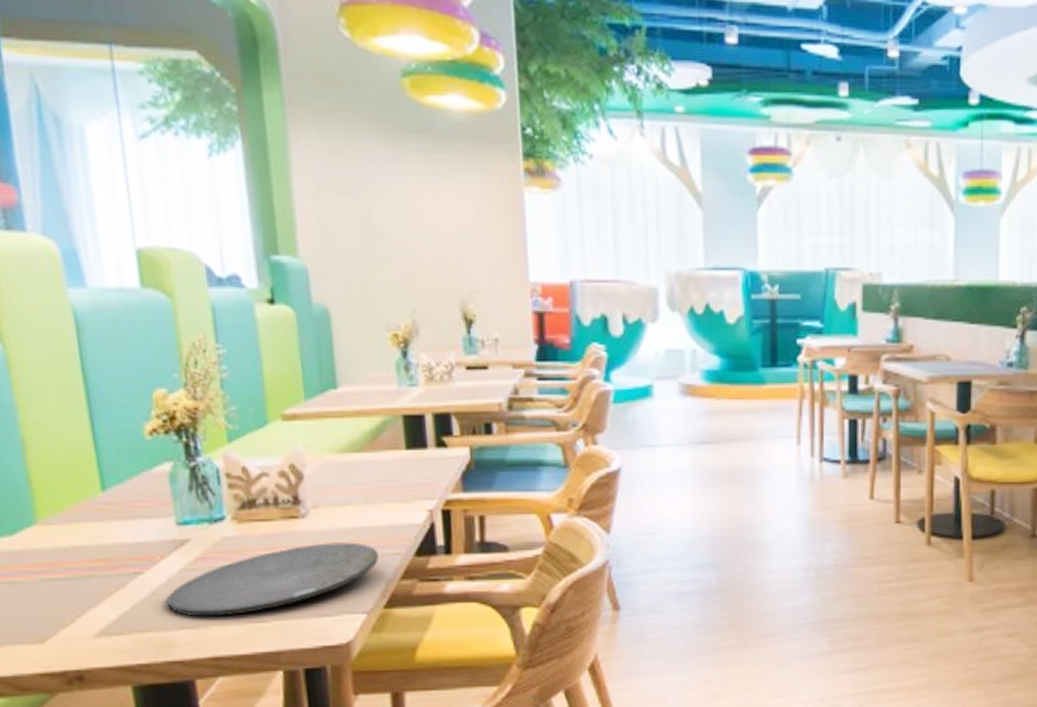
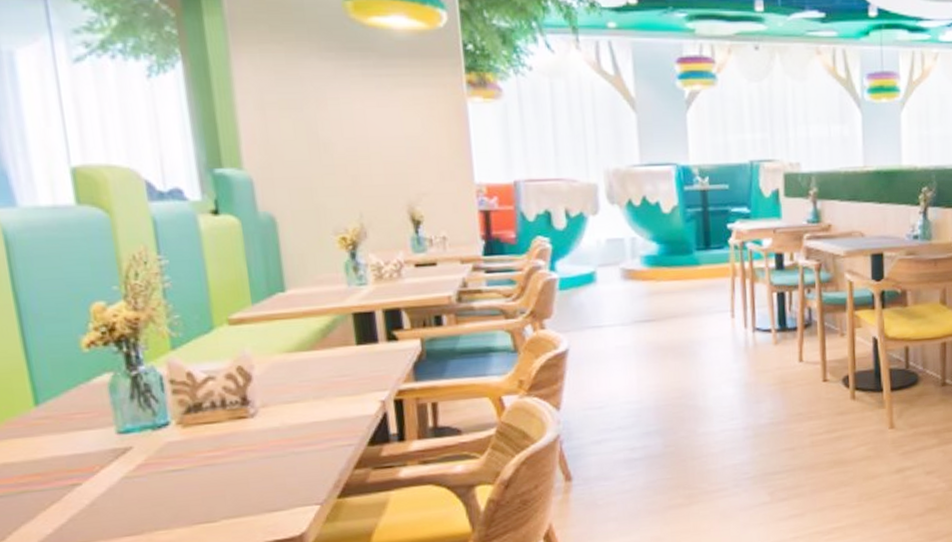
plate: present [167,542,379,617] -> none [107,437,331,524]

